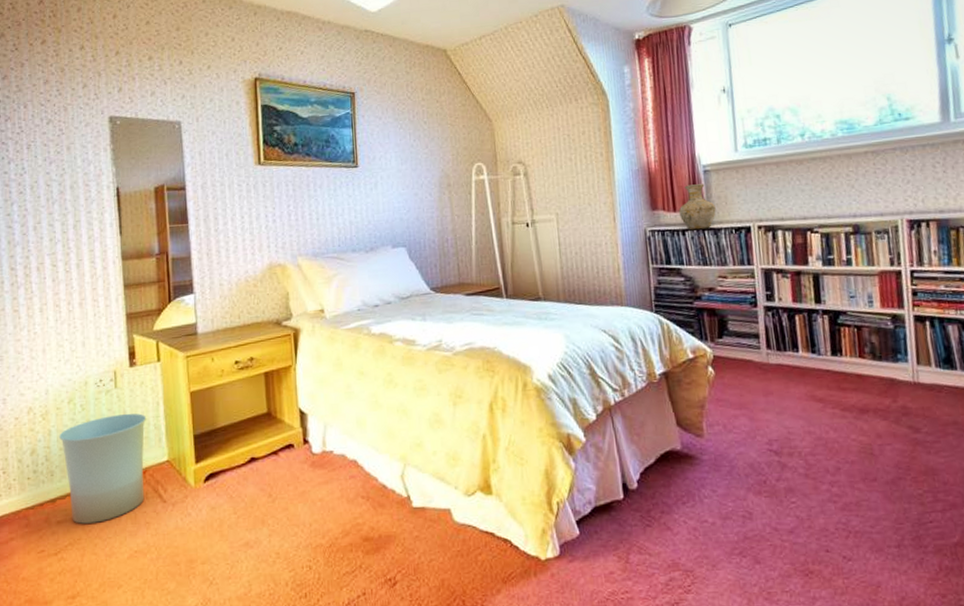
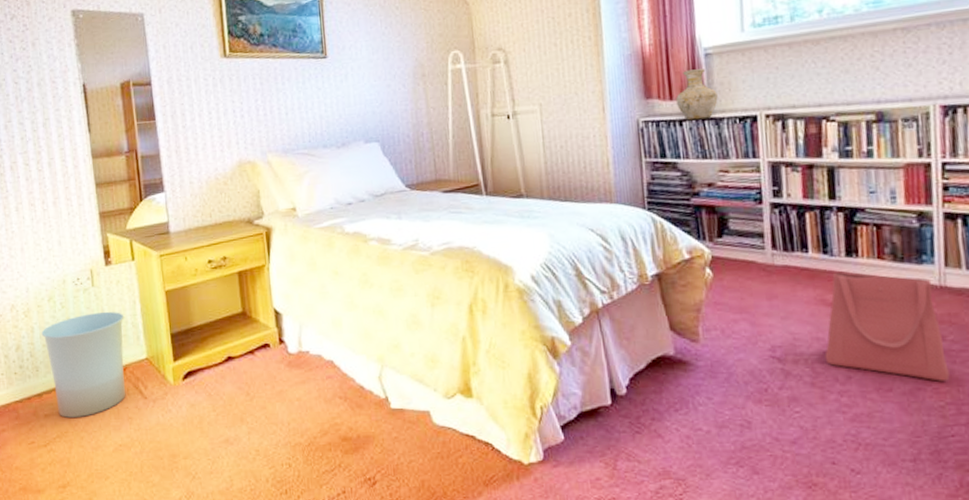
tote bag: none [816,370,926,471] -> present [825,272,950,382]

